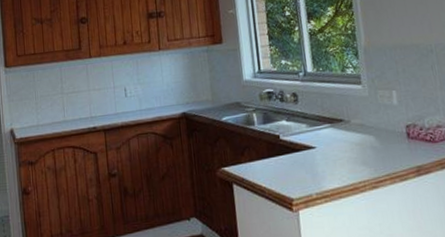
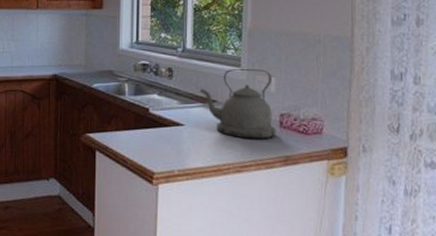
kettle: none [326,84,406,154] -> present [200,69,277,139]

